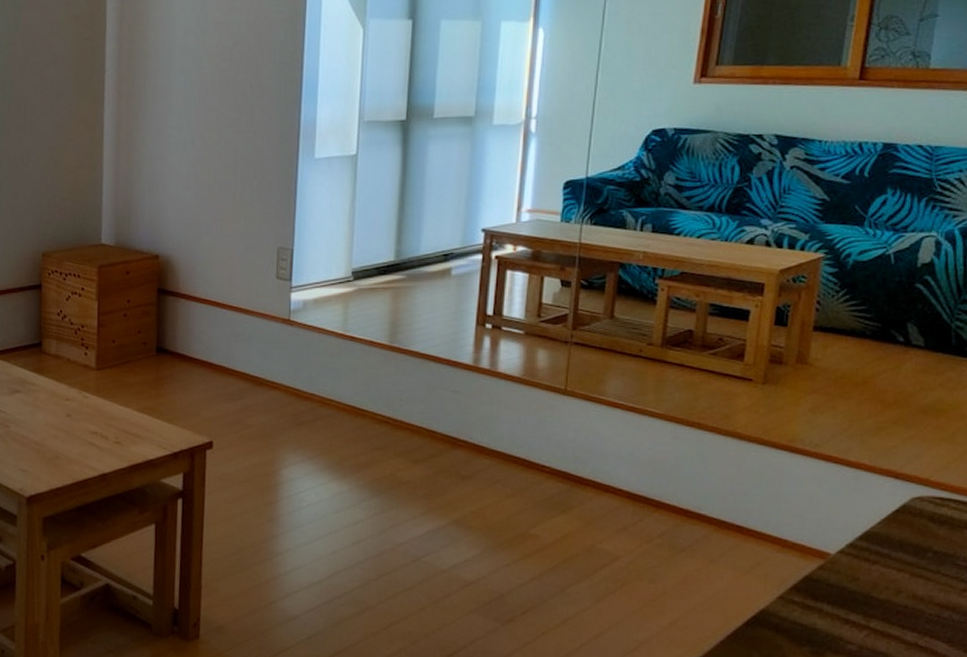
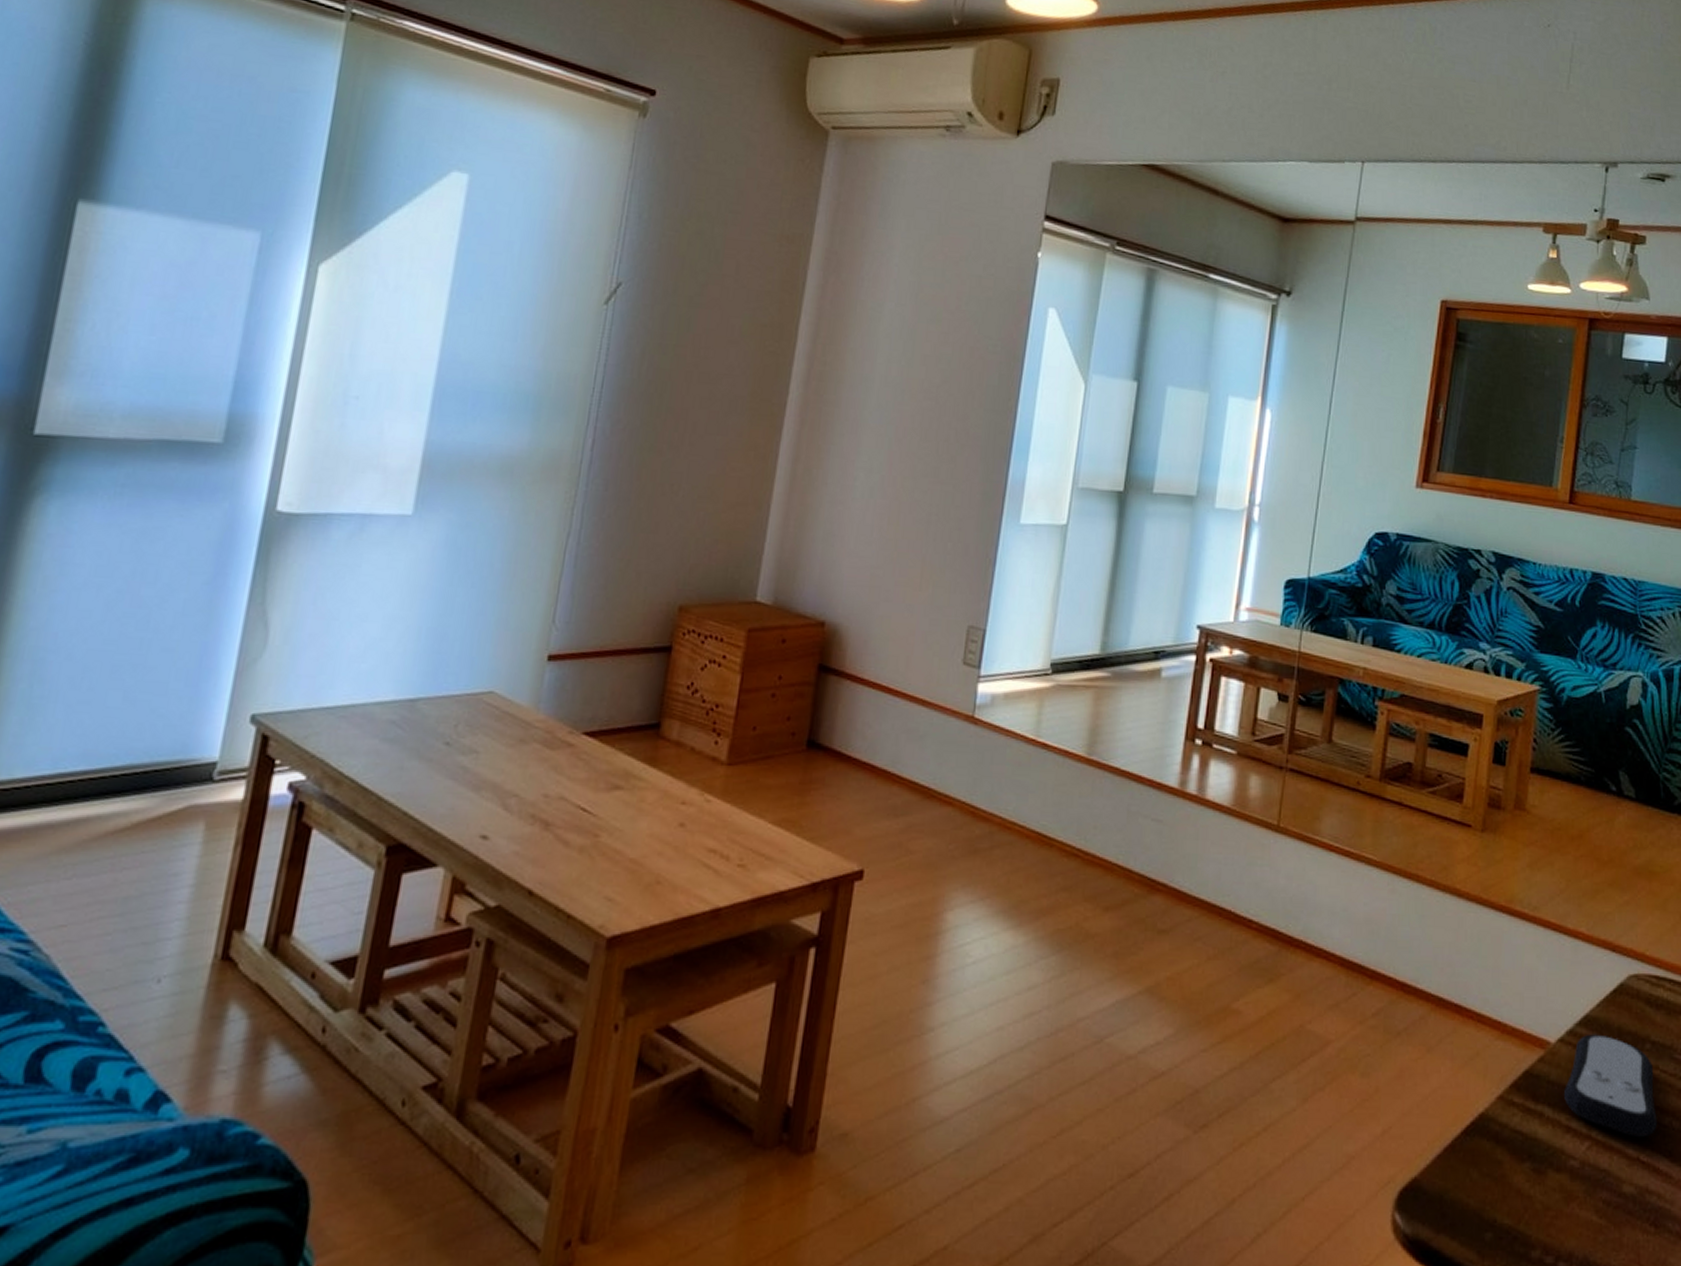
remote control: none [842,546,937,627] -> present [1563,1034,1657,1137]

